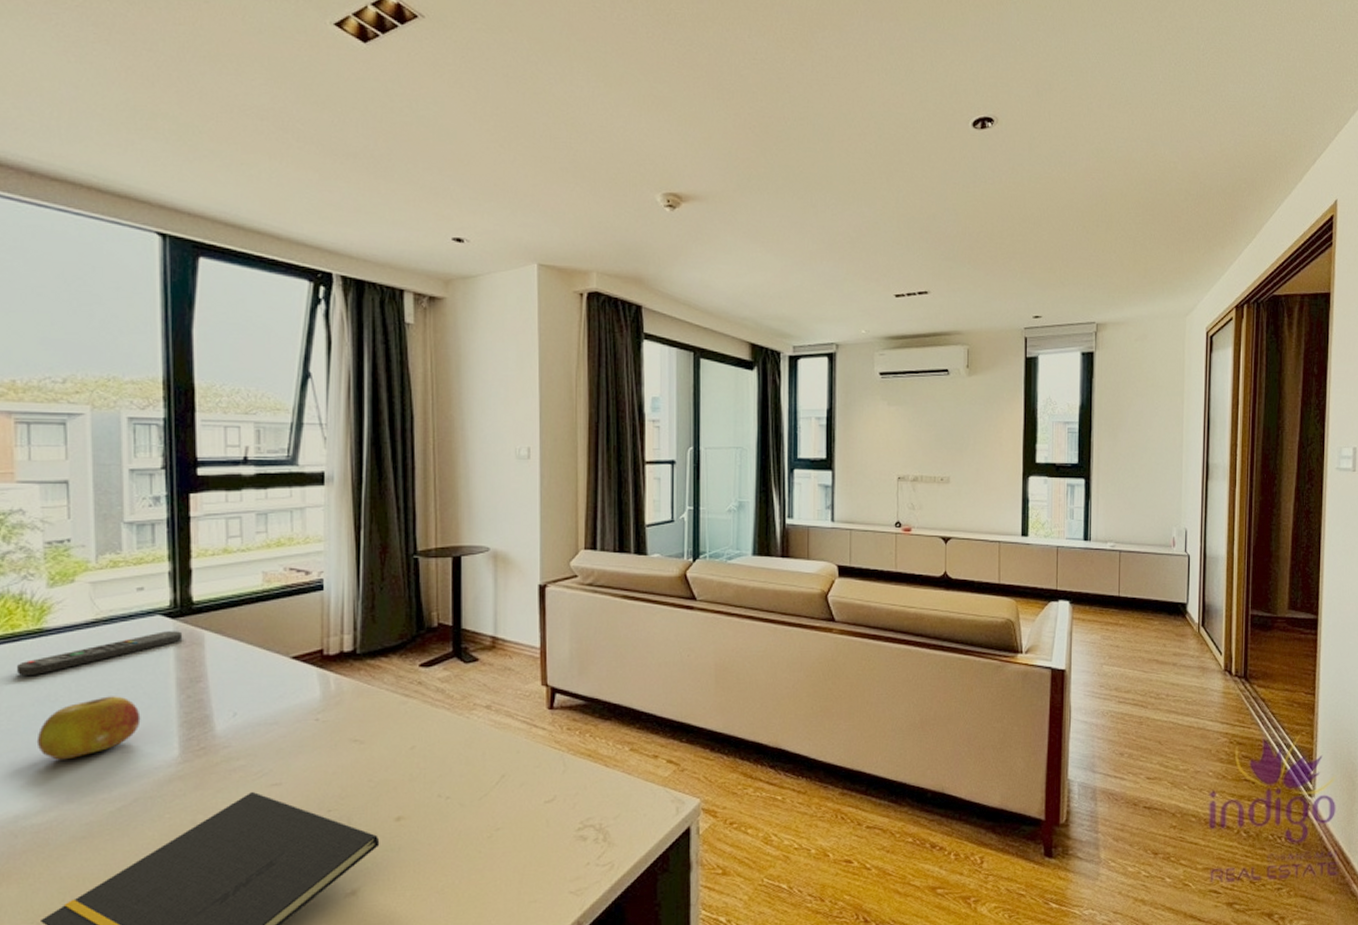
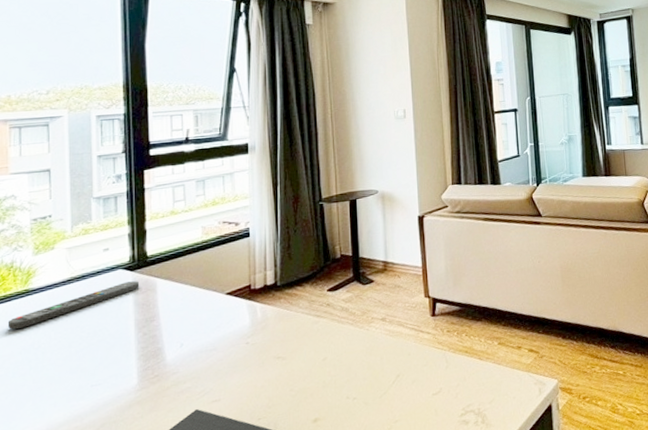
fruit: present [36,696,141,760] -> none [23,339,106,398]

